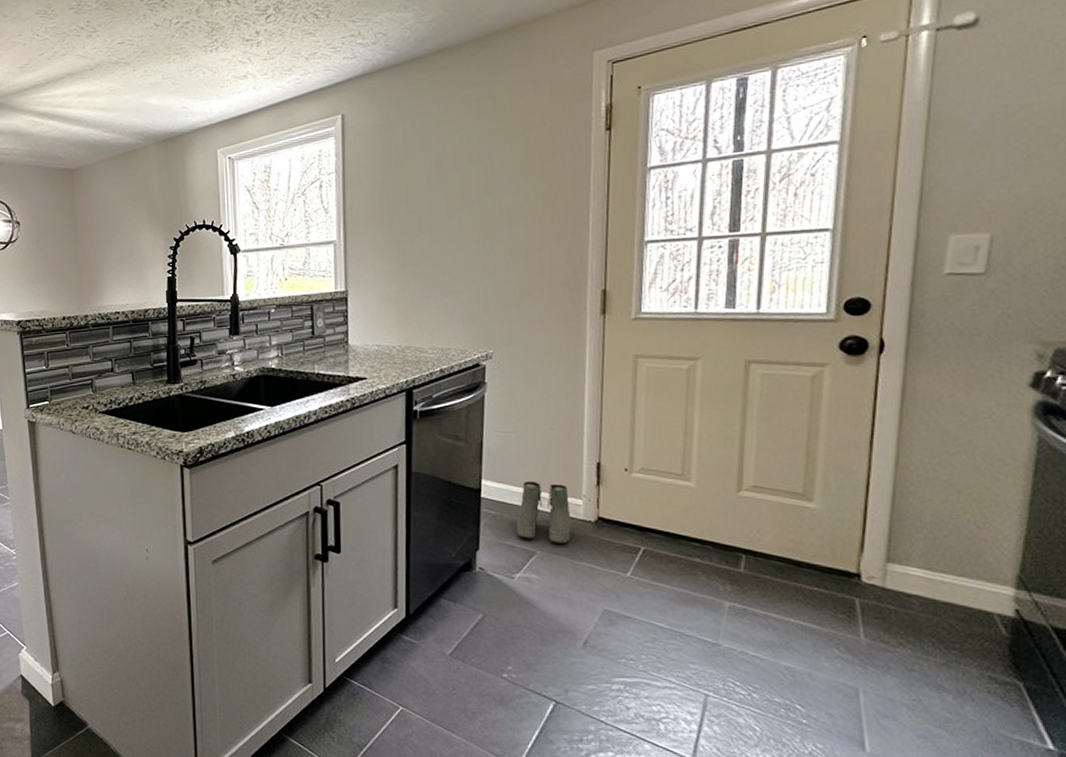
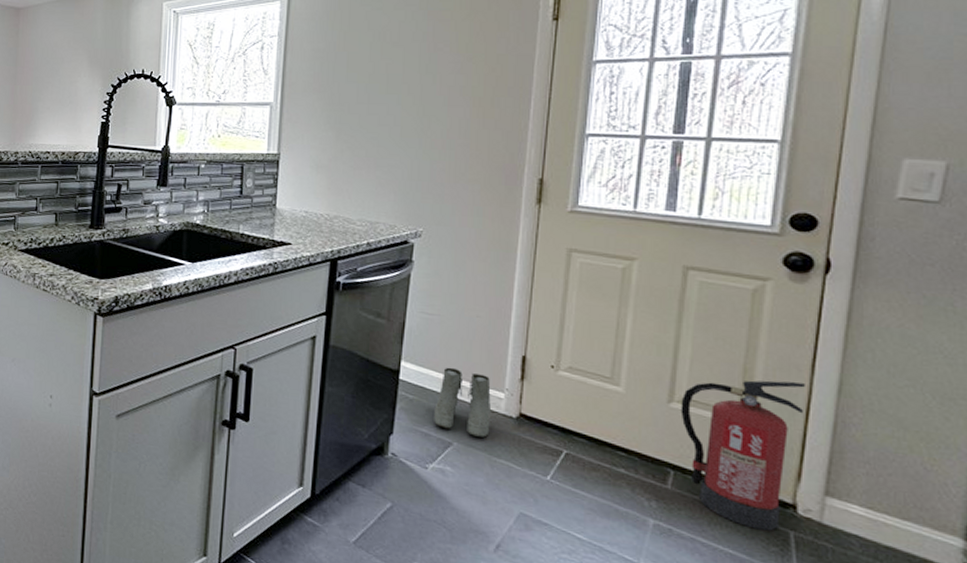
fire extinguisher: none [749,460,866,600] -> present [680,380,807,531]

